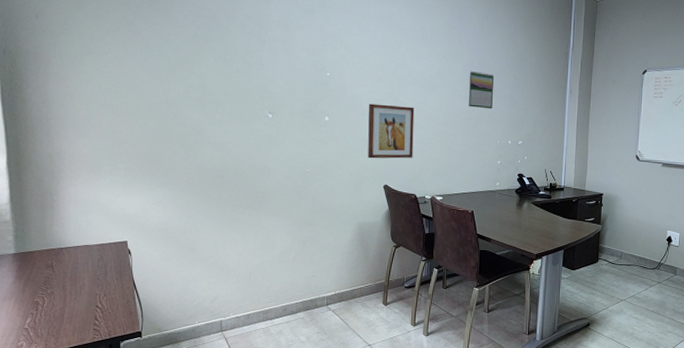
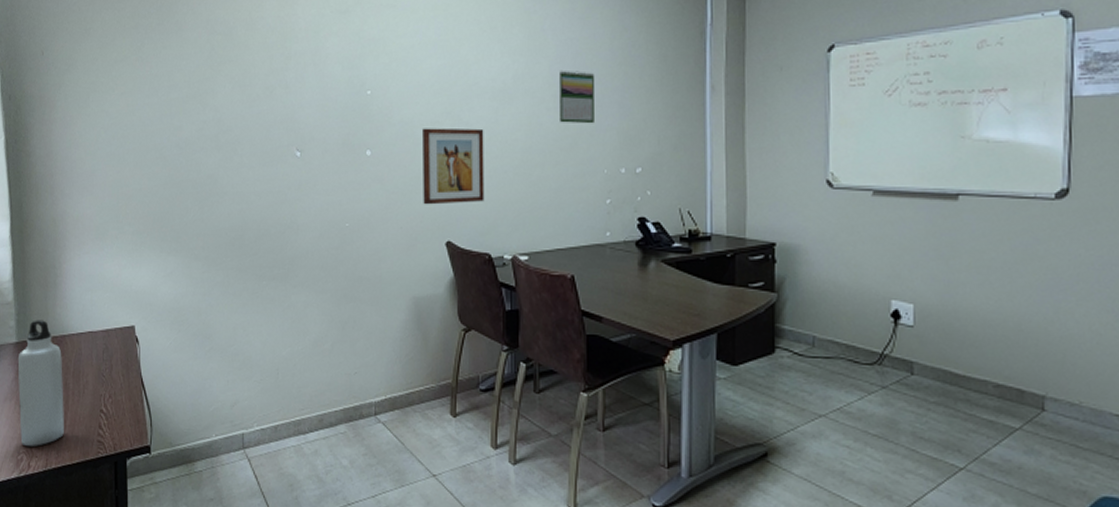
water bottle: none [16,235,62,335] -> present [17,320,64,446]

